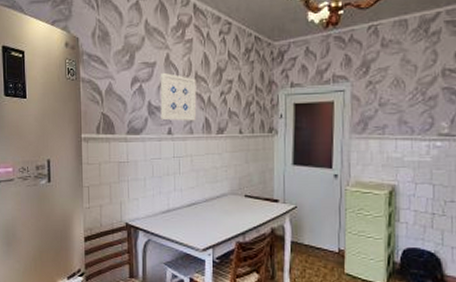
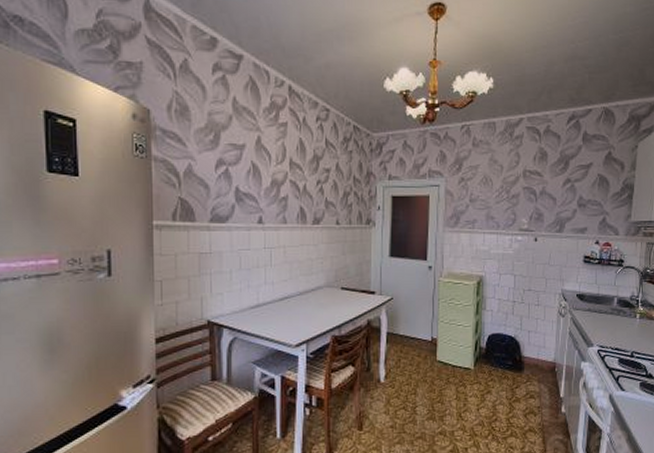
wall art: present [160,72,197,121] -> none [249,156,291,210]

